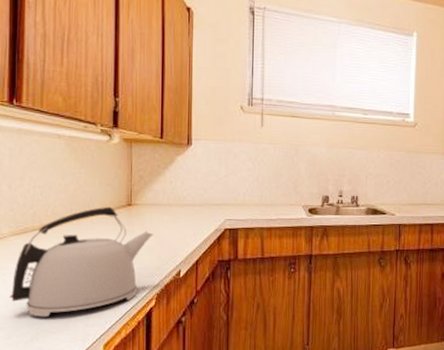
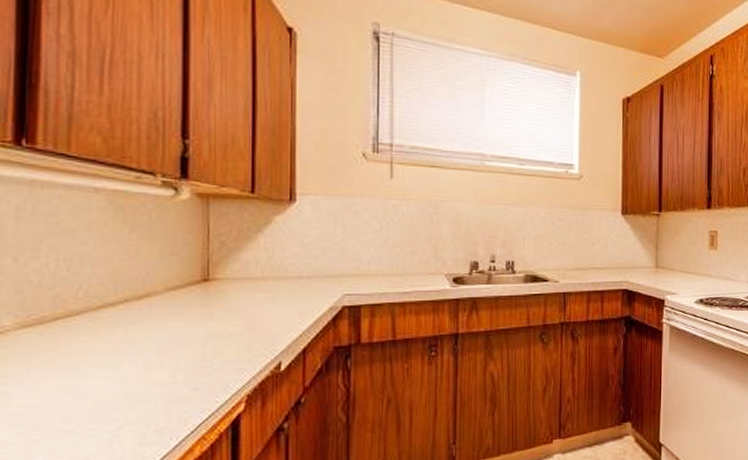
kettle: present [10,206,153,317] -> none [15,283,241,439]

